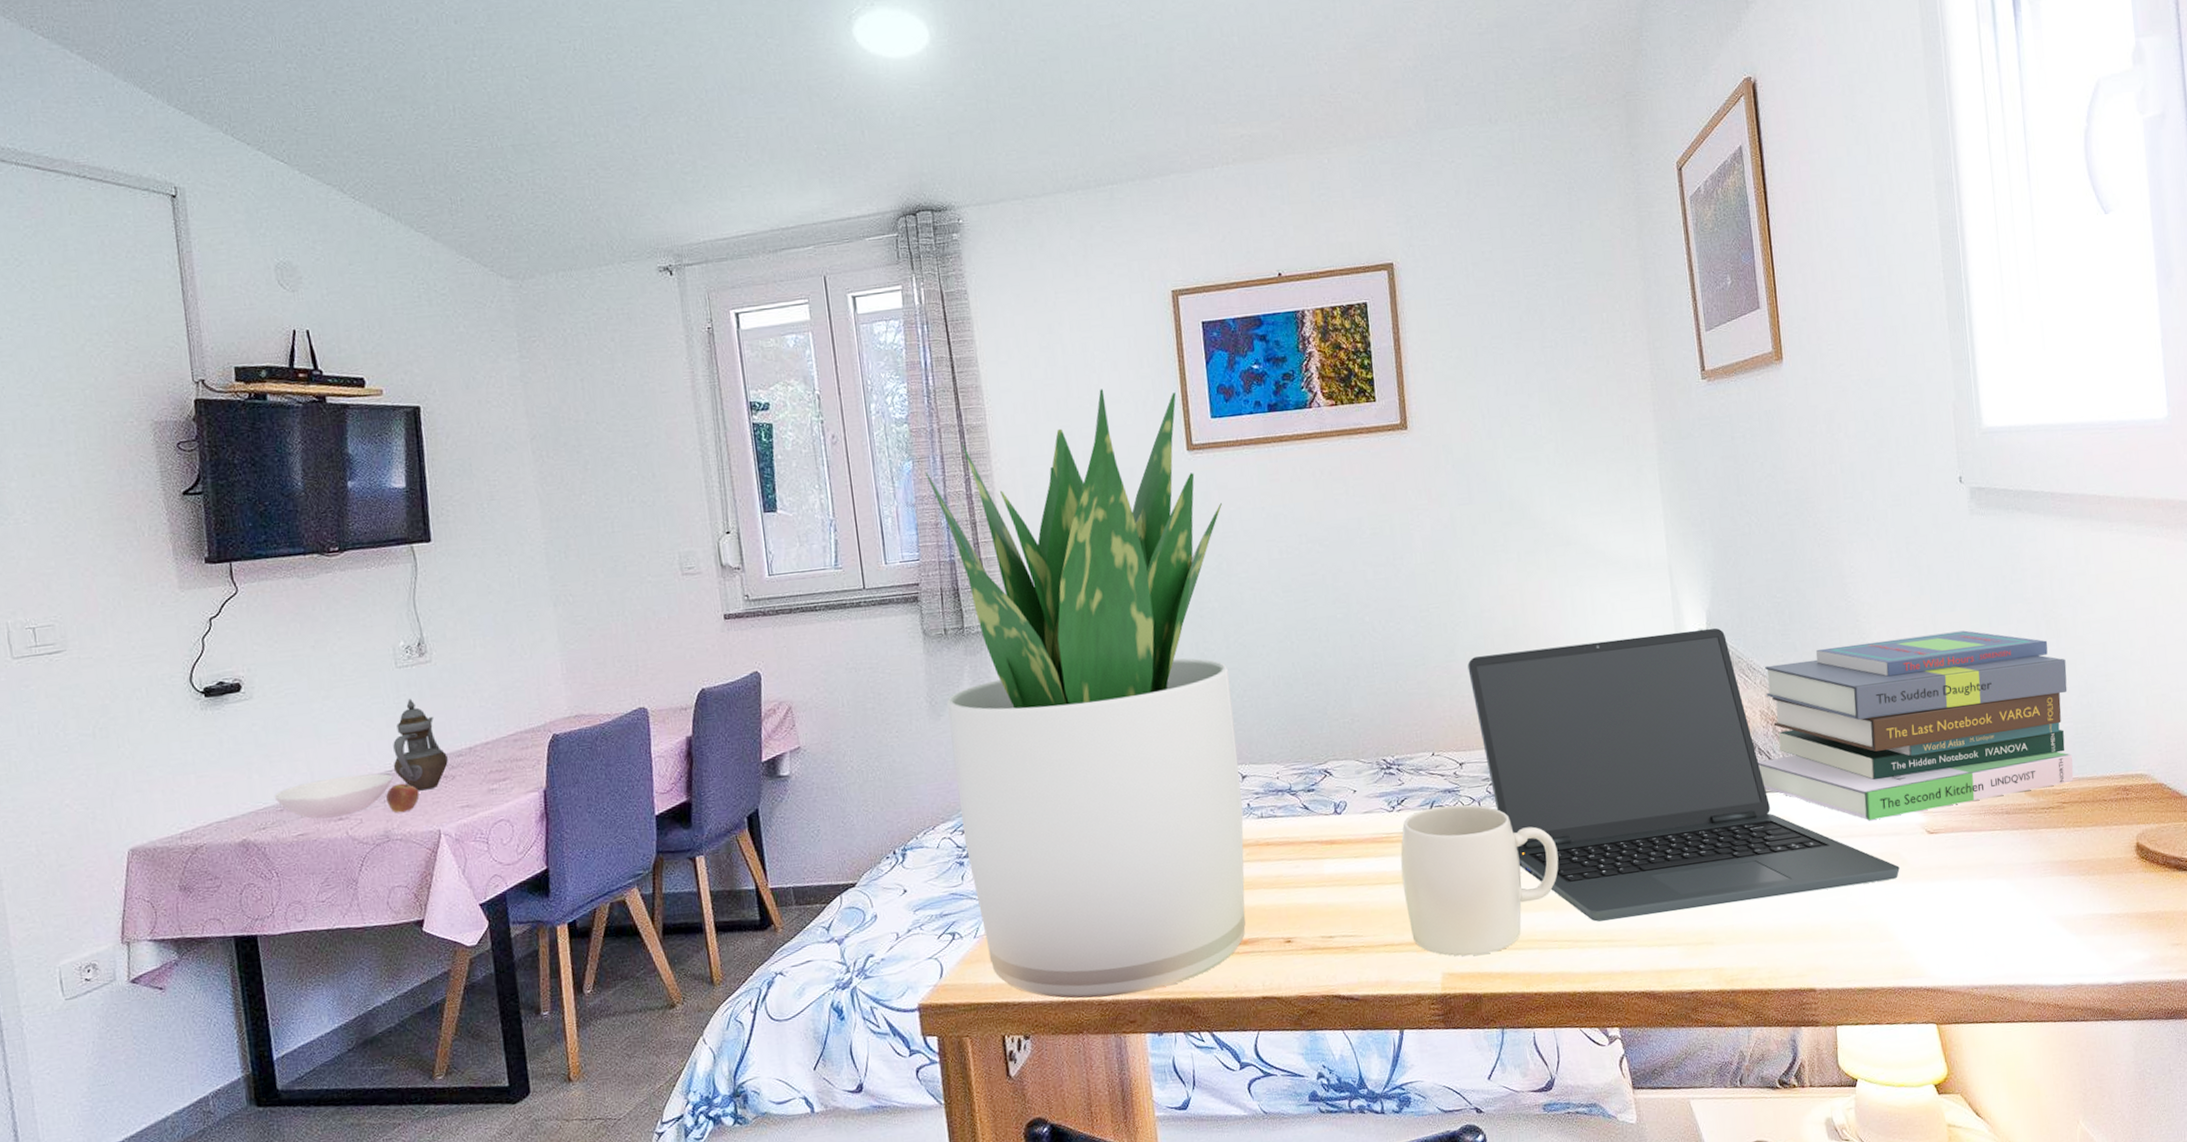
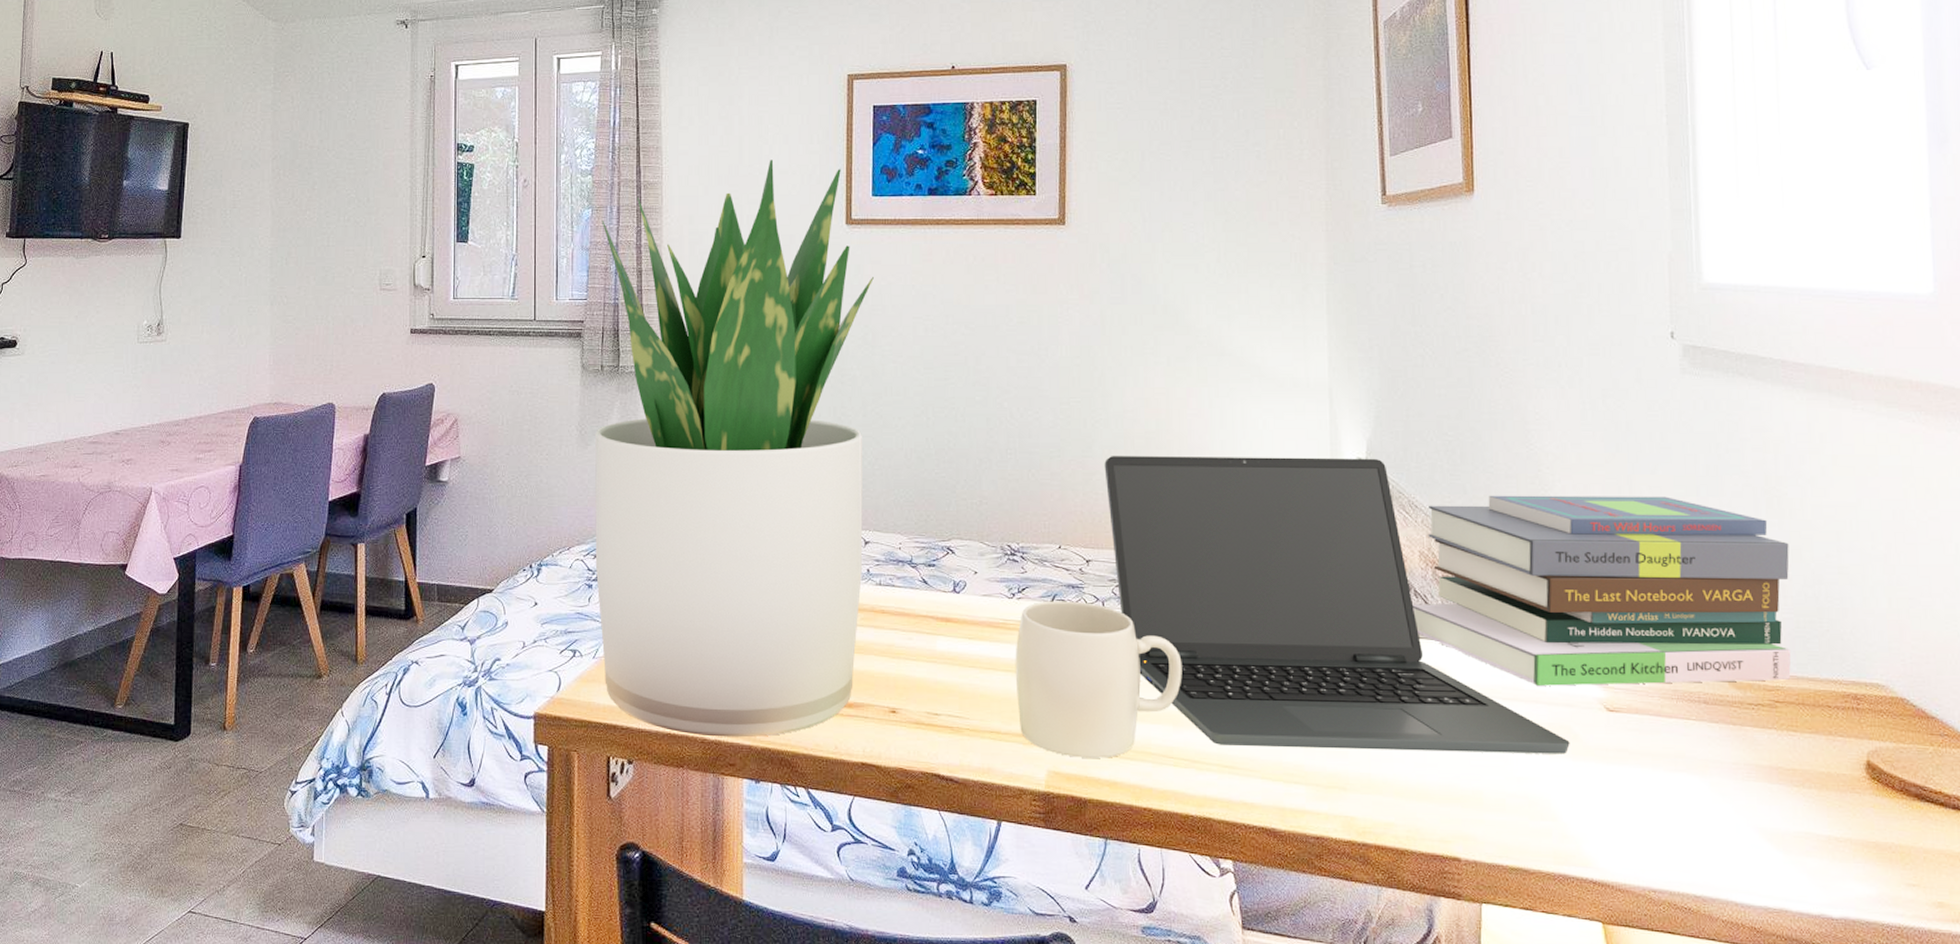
bowl: present [274,773,393,819] -> none [27,430,121,464]
fruit: present [386,779,420,814] -> none [114,440,140,468]
teapot: present [393,698,448,791] -> none [123,370,167,451]

